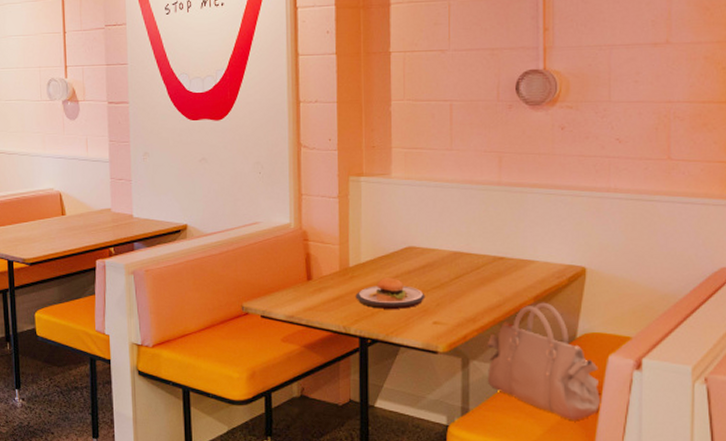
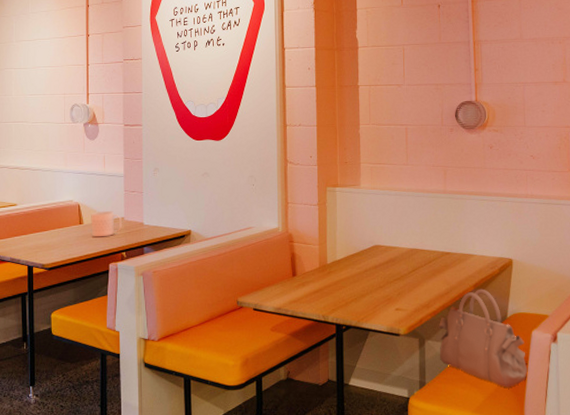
mug: none [74,201,110,231] -> present [91,211,123,238]
burger: present [355,278,426,309] -> none [332,272,389,299]

